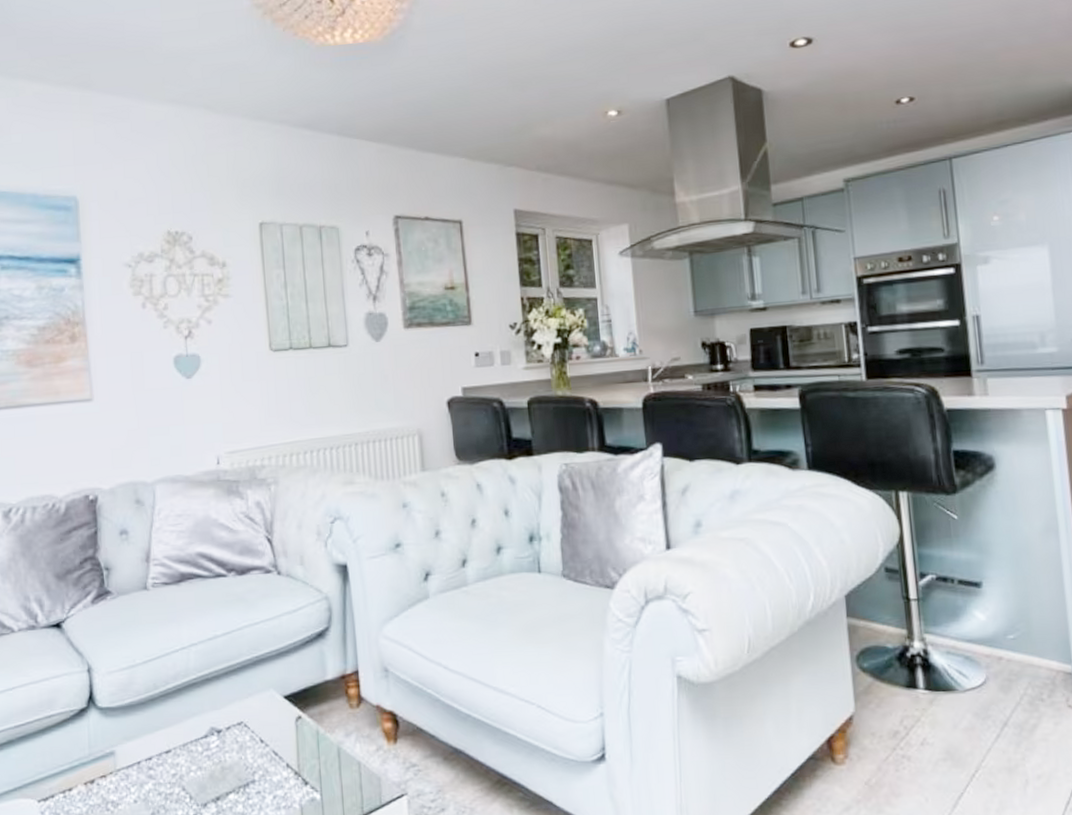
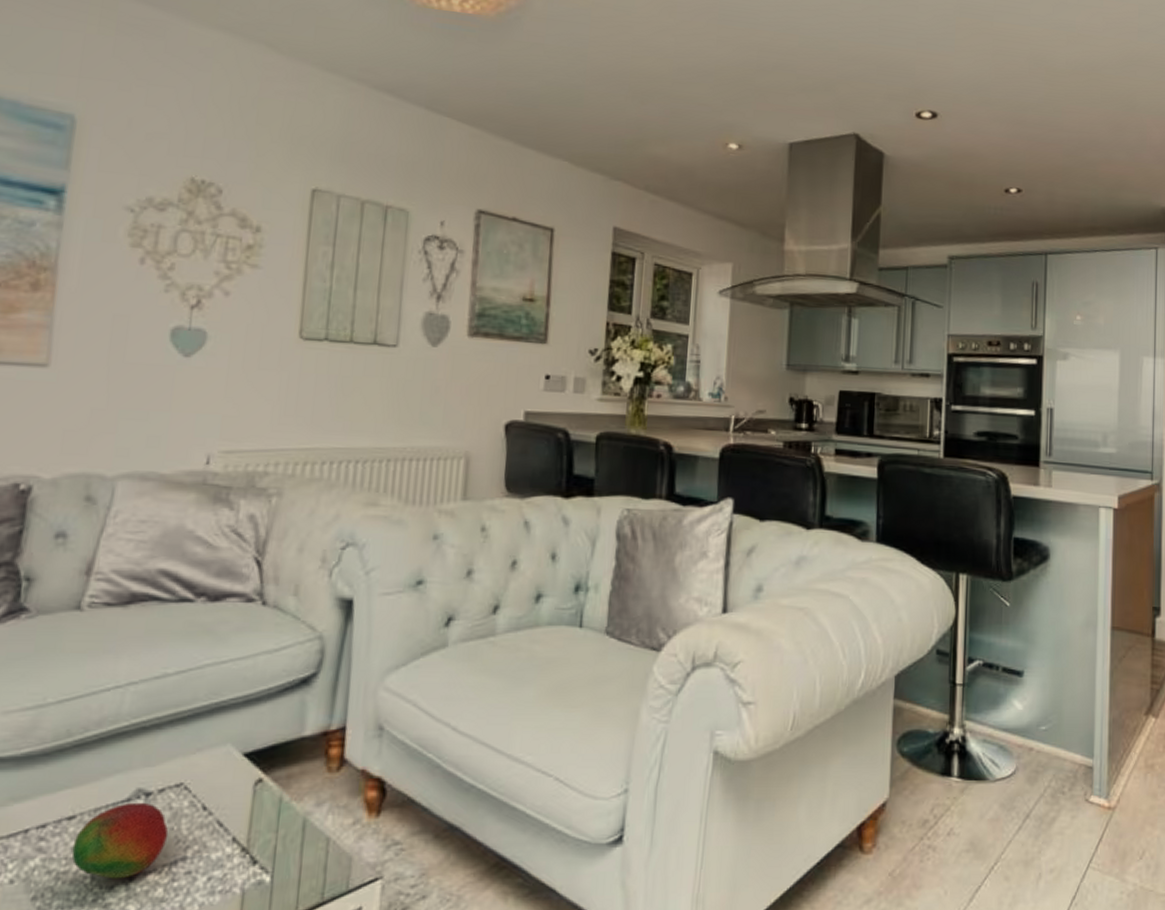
fruit: none [172,738,239,799] -> present [71,802,169,879]

